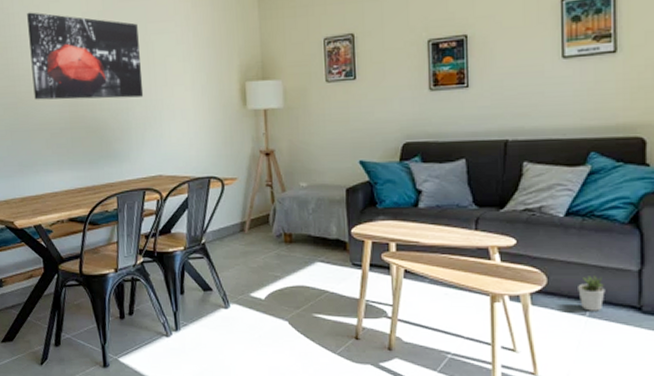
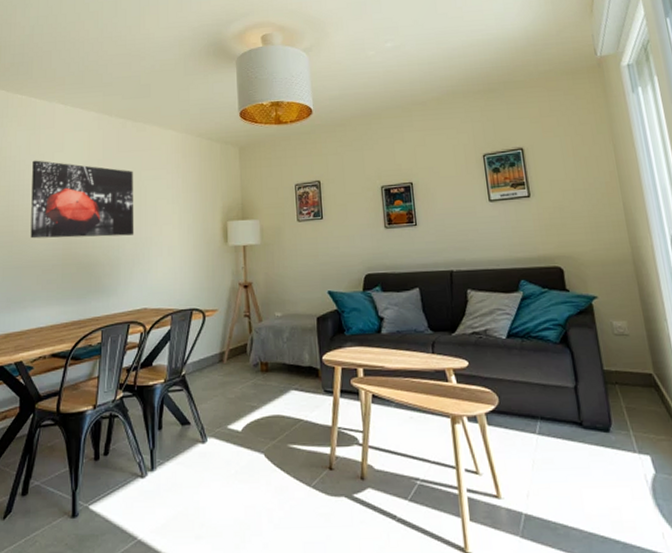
potted plant: present [578,276,605,311] -> none [525,393,550,429]

